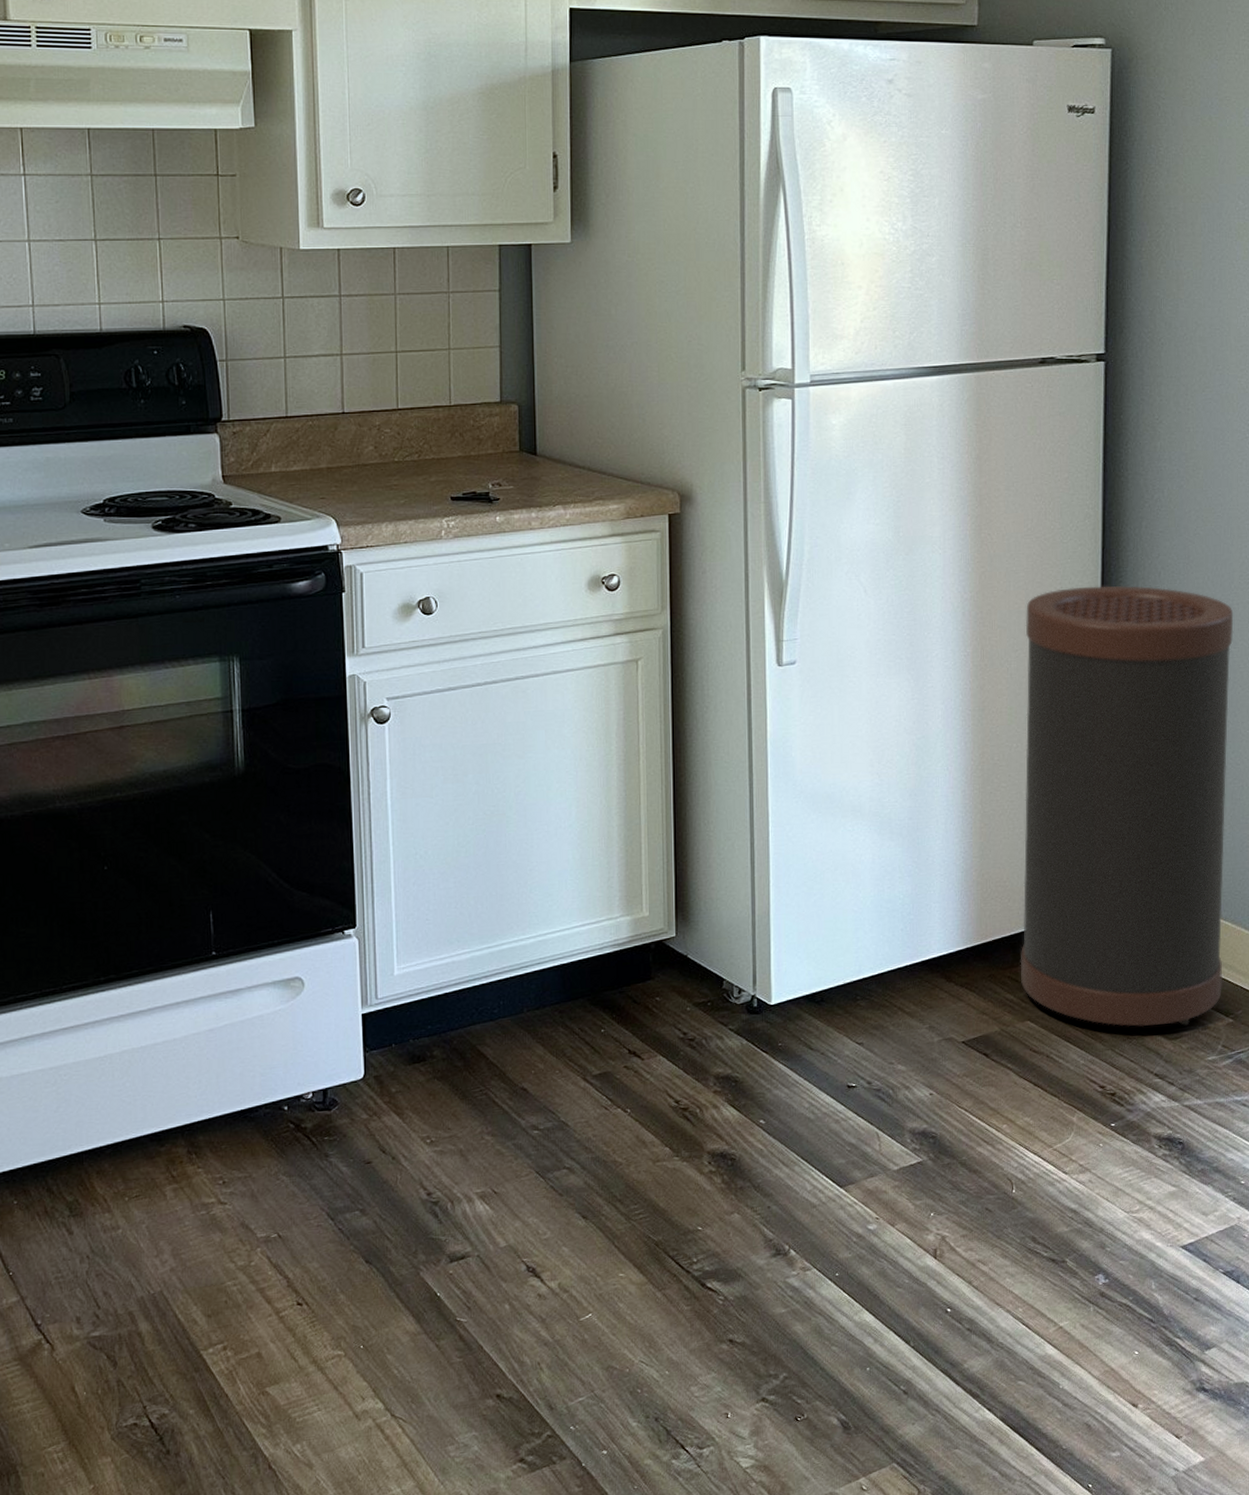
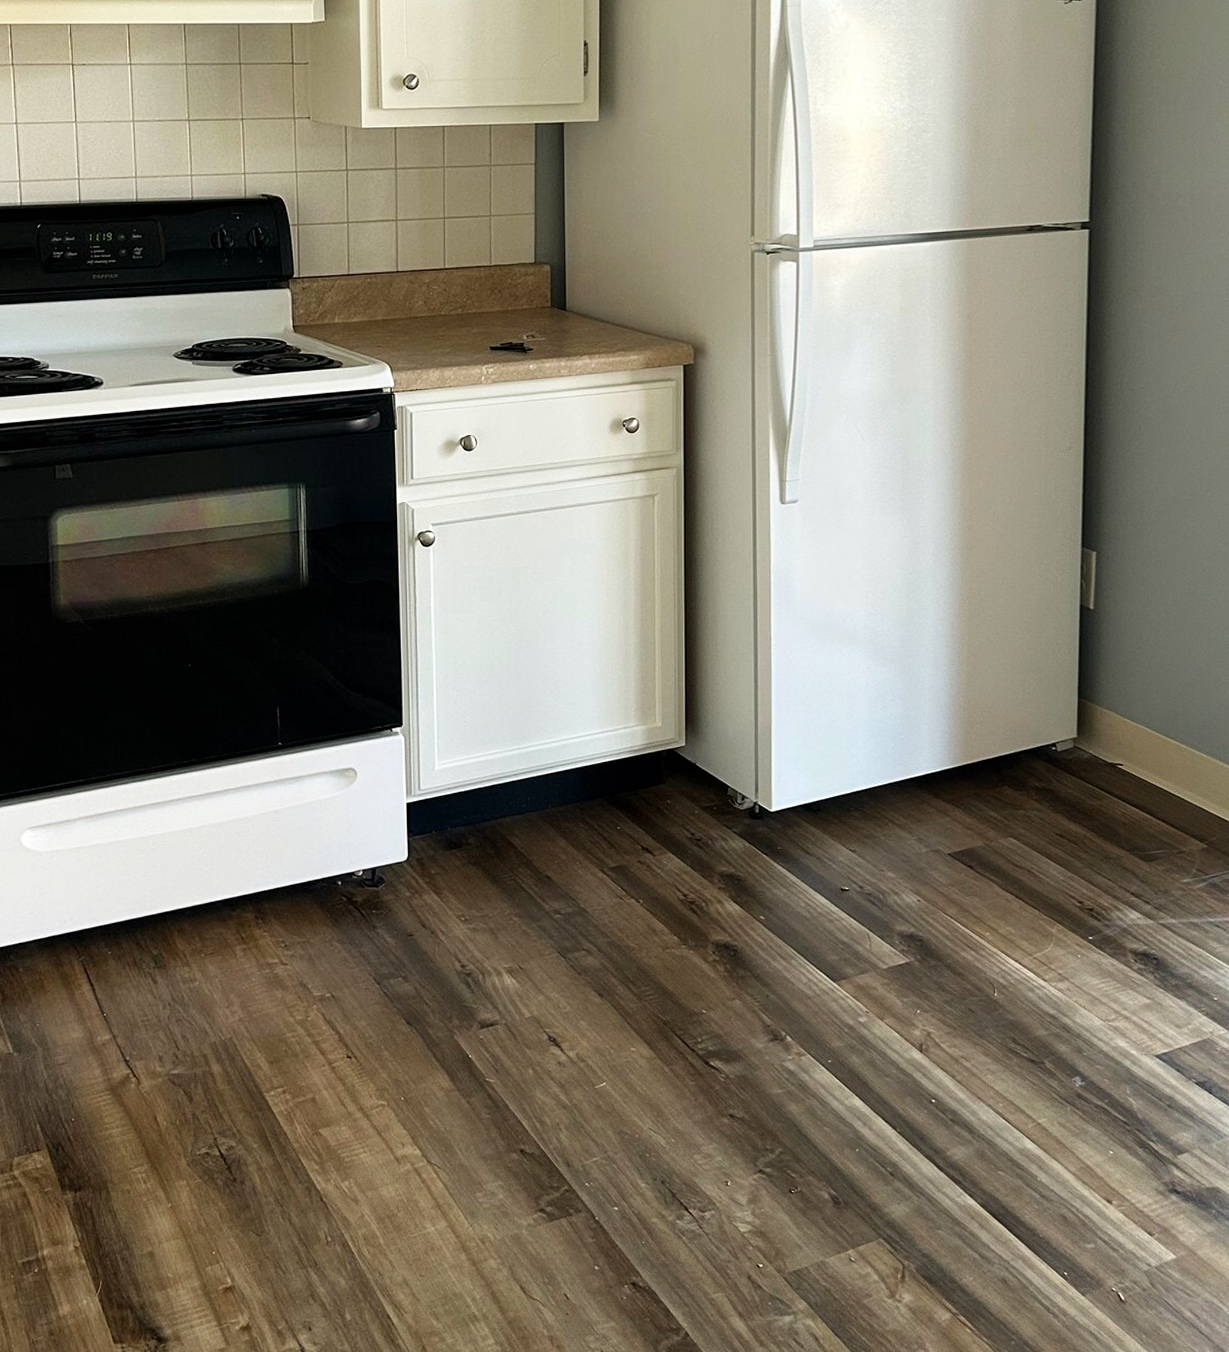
trash can: present [1020,585,1234,1027] -> none [1003,436,1211,849]

